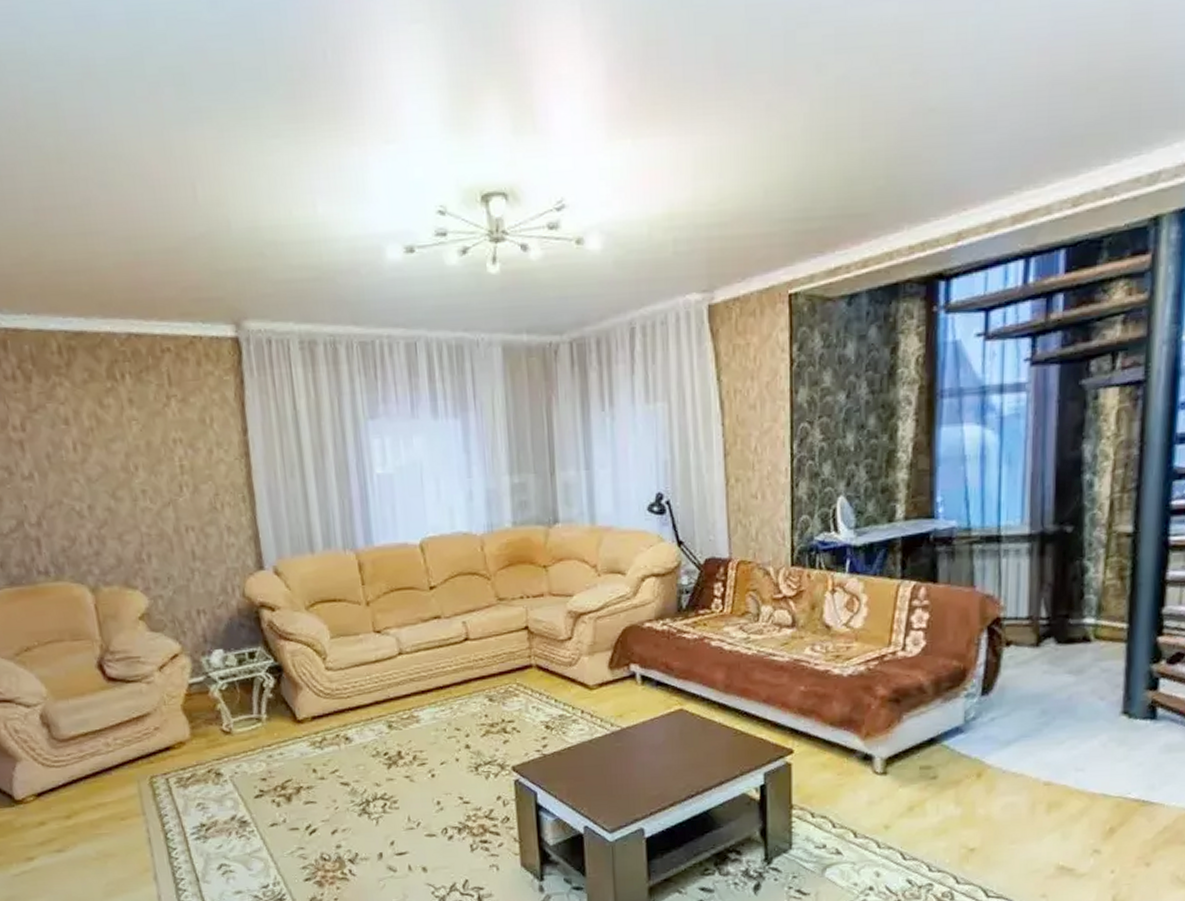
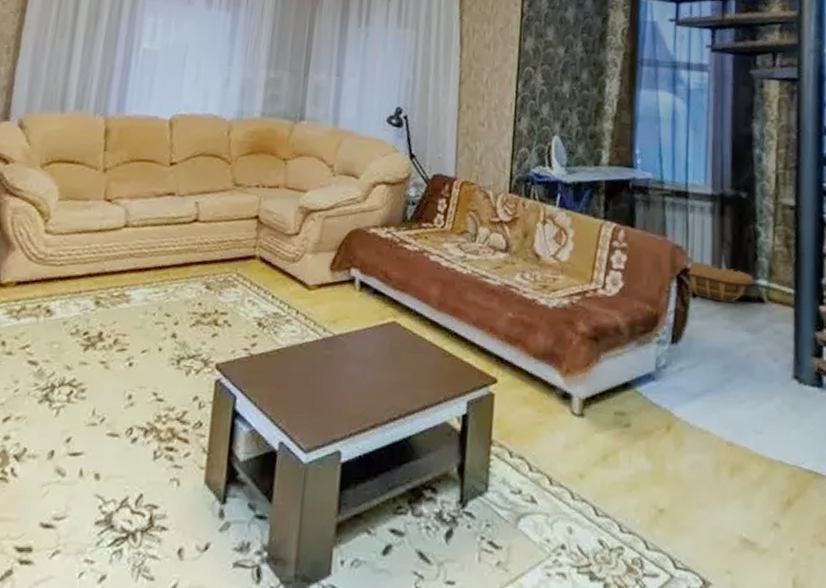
basket: none [1002,608,1078,647] -> present [689,261,753,302]

